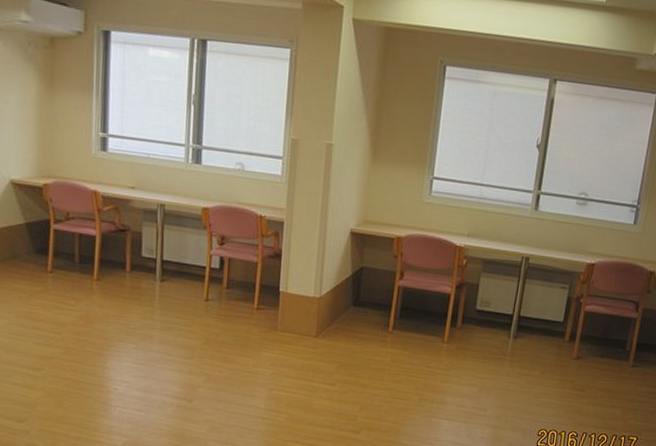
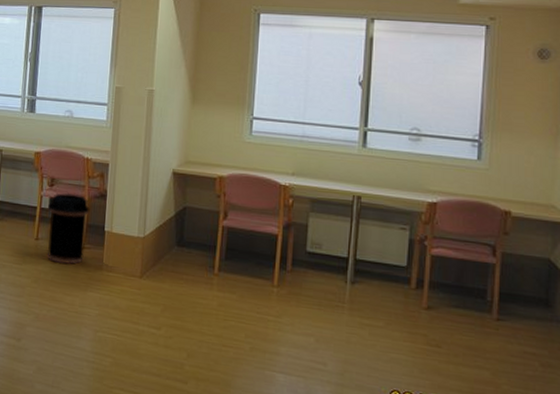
trash can: none [218,251,264,326] -> present [47,192,90,265]

